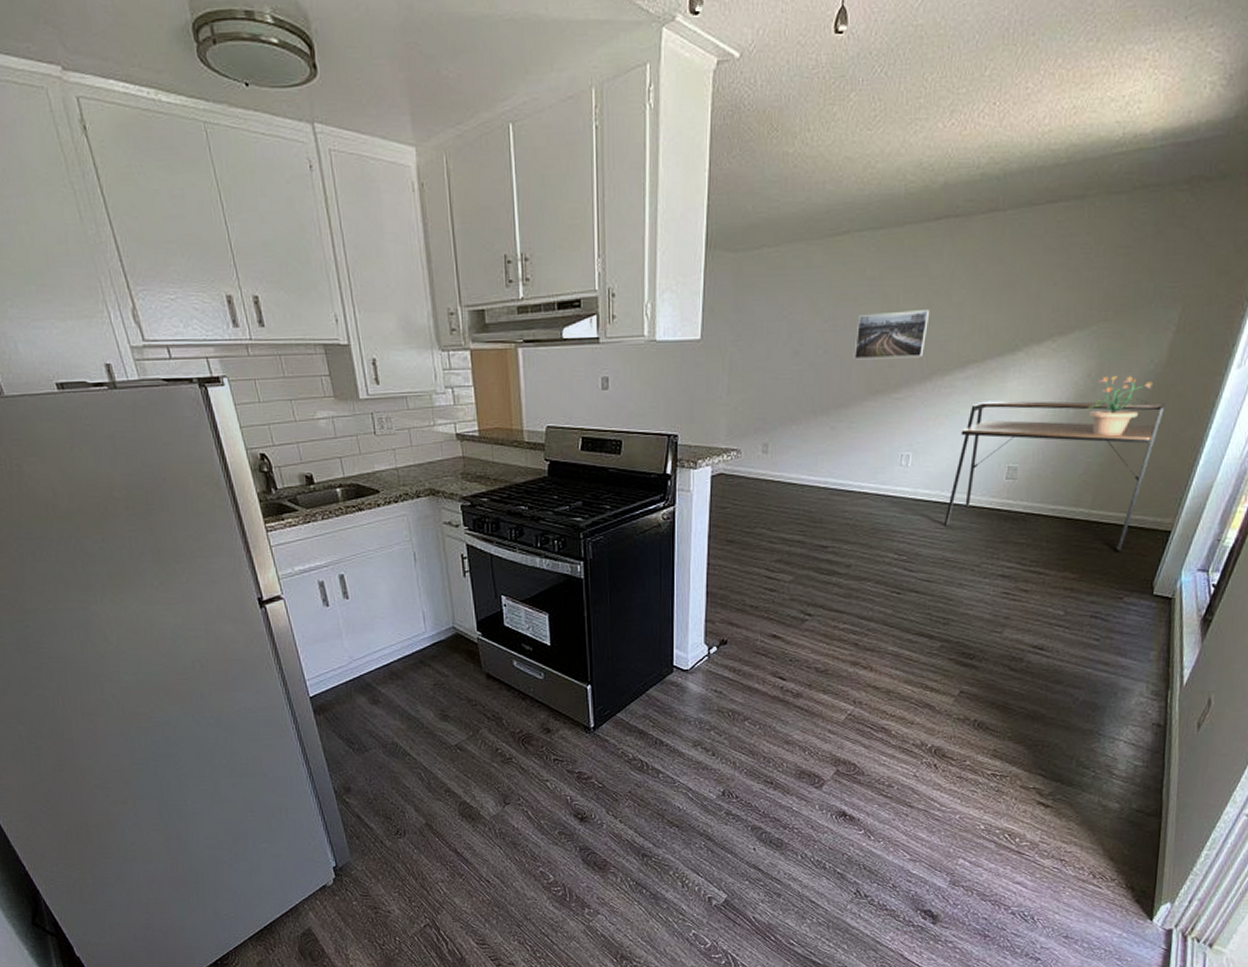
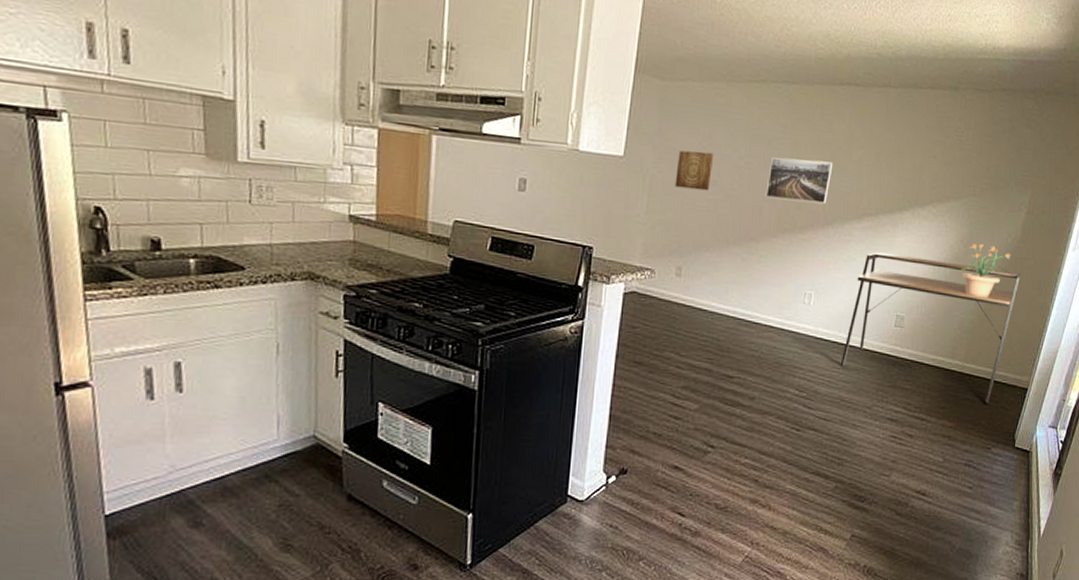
wall art: none [756,321,796,363] -> present [675,150,714,191]

